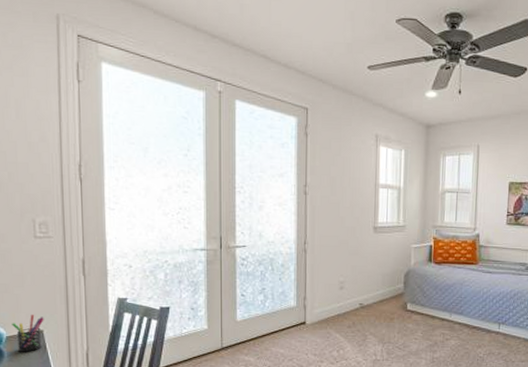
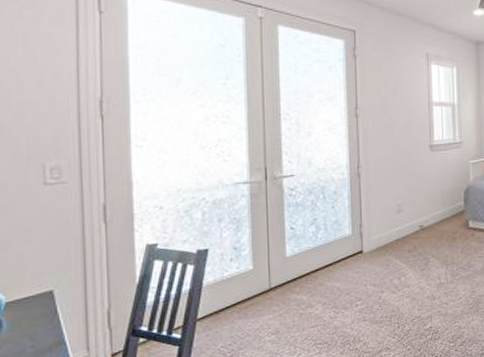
pen holder: present [12,315,44,352] -> none [13,273,55,319]

